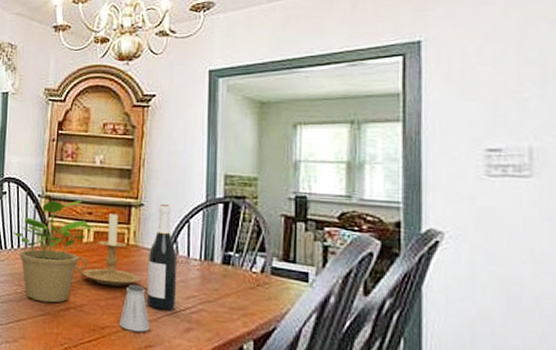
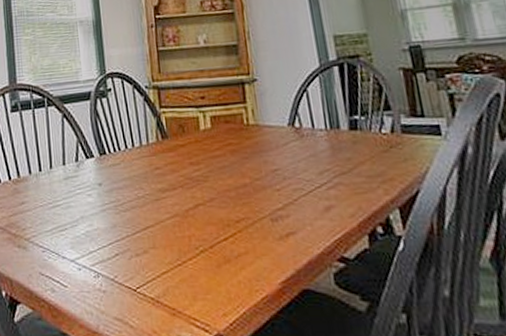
potted plant: present [13,200,96,303] -> none [125,84,211,203]
candle holder: present [75,211,141,287] -> none [196,91,269,174]
saltshaker: present [119,284,151,333] -> none [254,167,289,220]
wine bottle: present [147,204,178,311] -> none [271,76,311,191]

